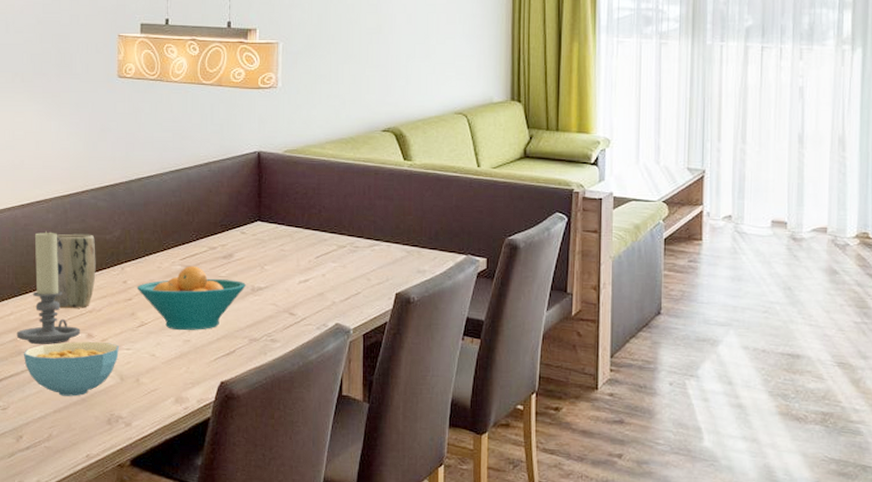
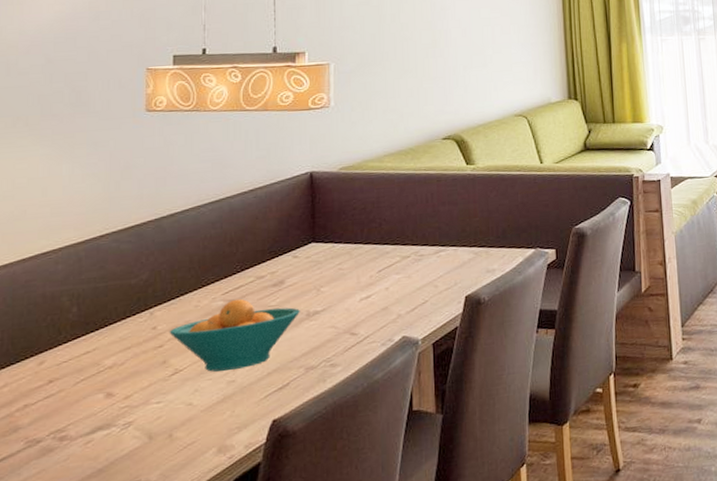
candle holder: present [16,230,81,345] -> none [11,284,98,417]
cereal bowl: present [23,342,119,397] -> none [20,399,147,471]
plant pot: present [54,233,96,309] -> none [62,281,118,370]

